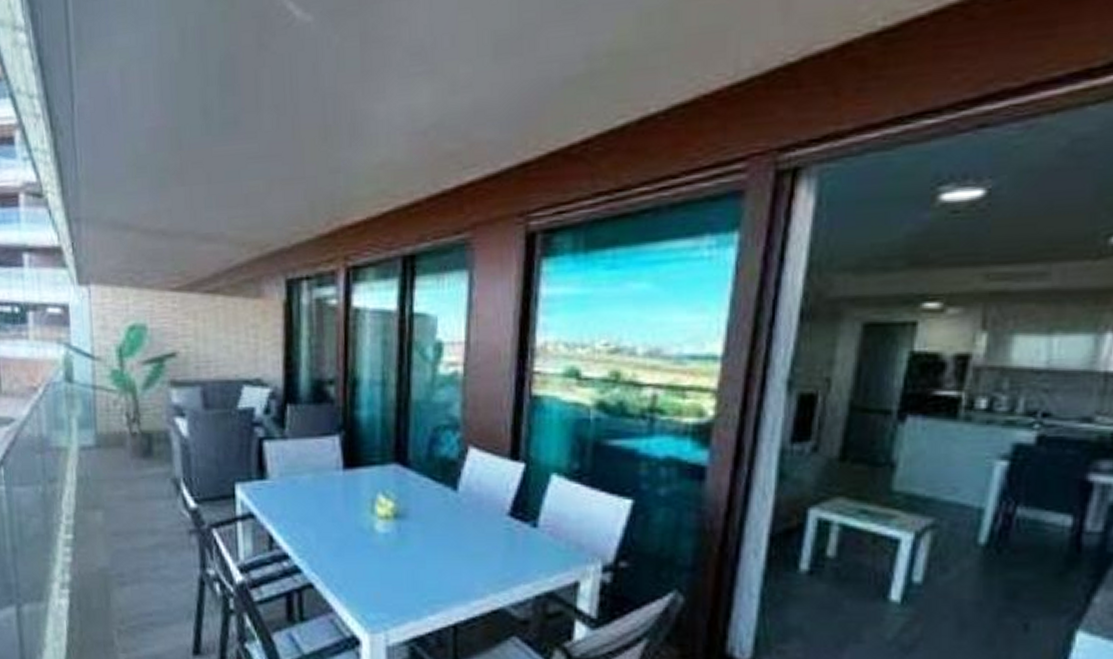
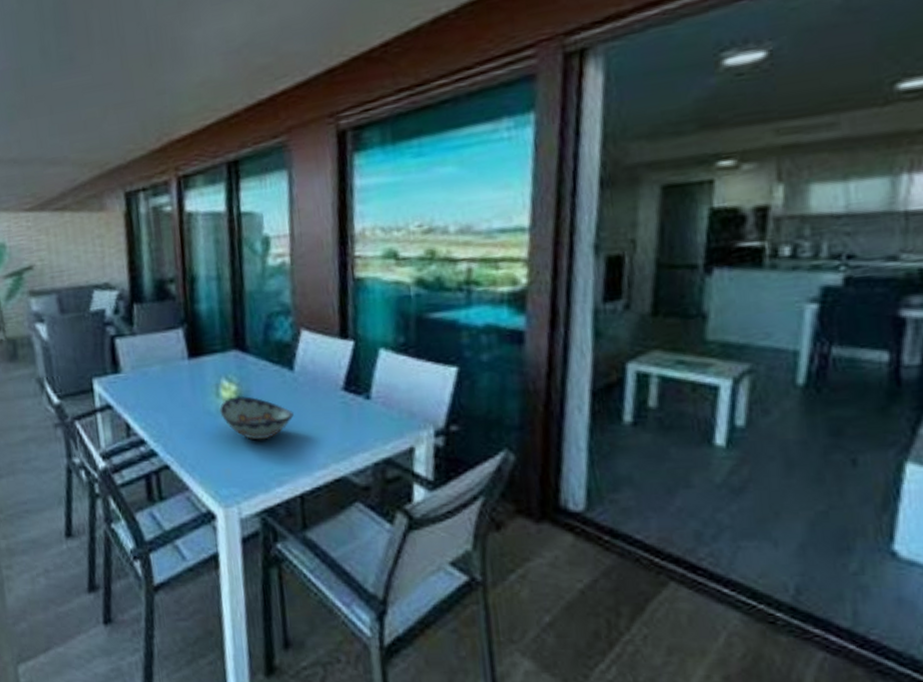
decorative bowl: none [373,513,454,563] -> present [219,395,294,440]

